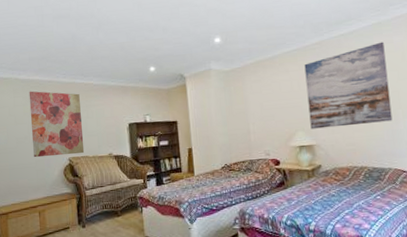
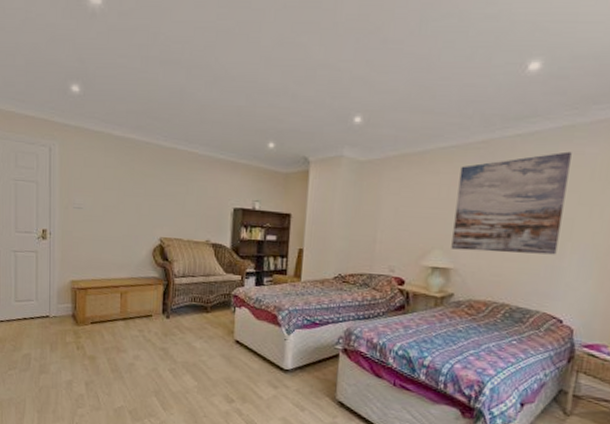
wall art: present [29,91,85,158] -> none [120,151,181,236]

